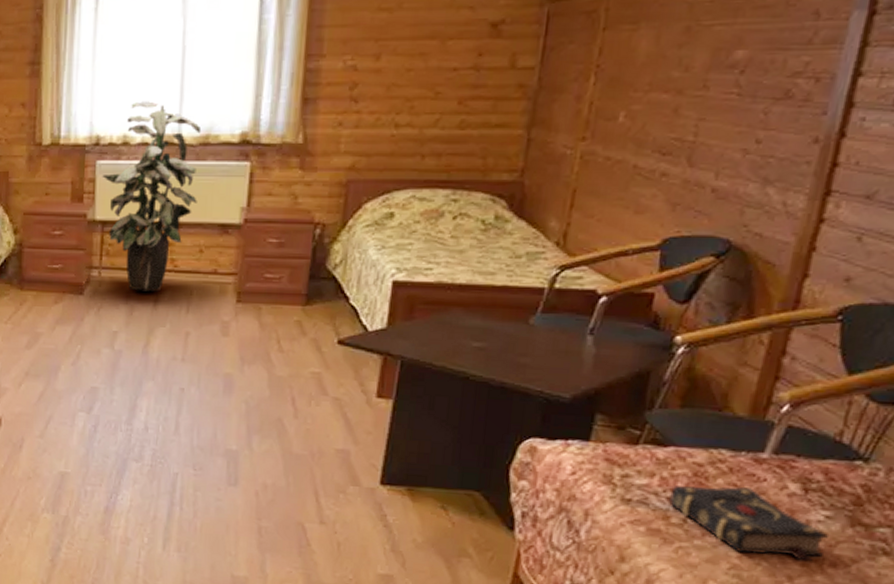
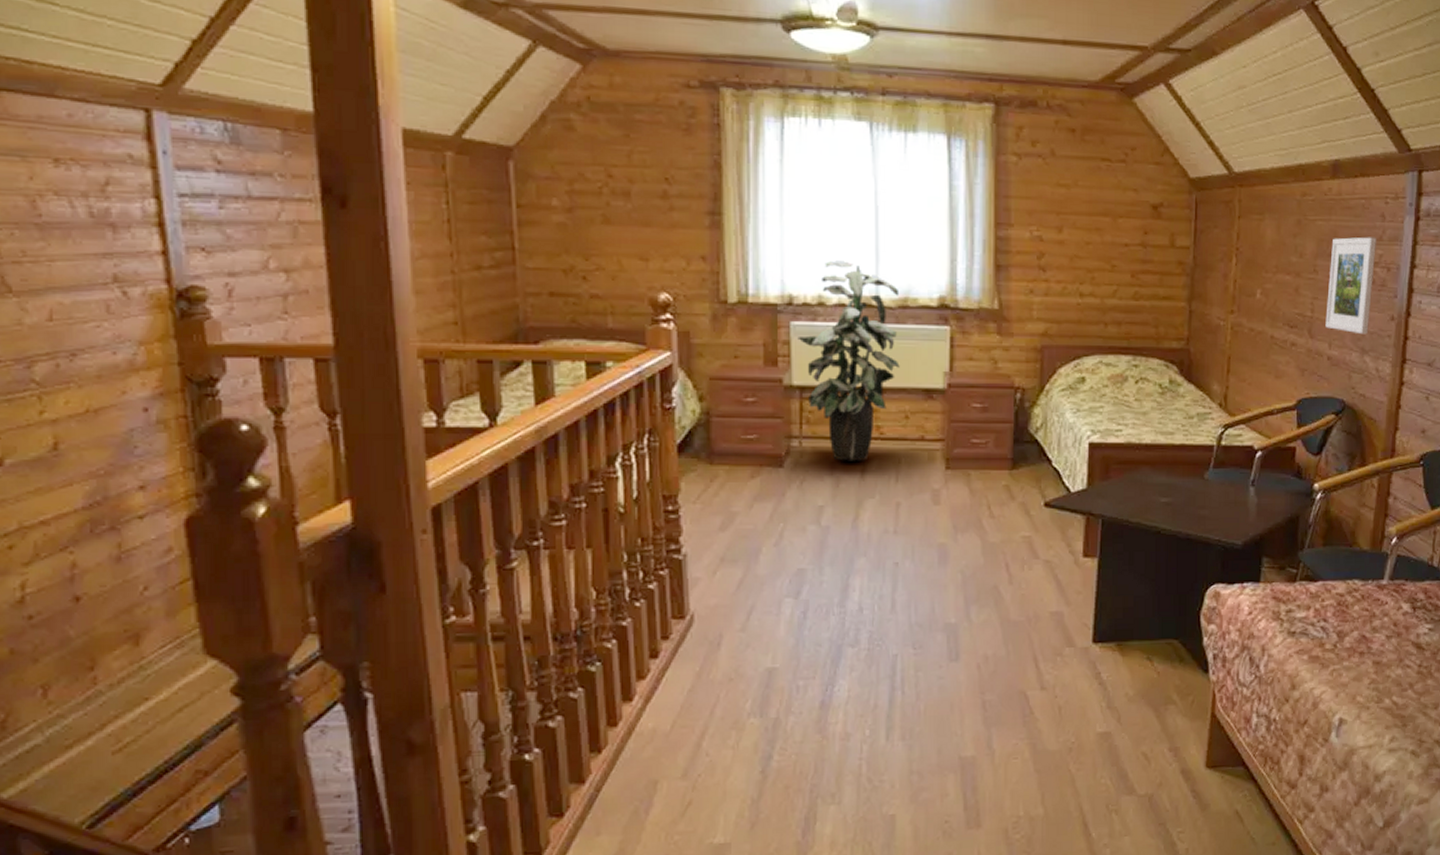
book: present [669,486,828,562] -> none [1323,610,1432,670]
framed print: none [713,40,803,161] -> present [1325,237,1376,335]

